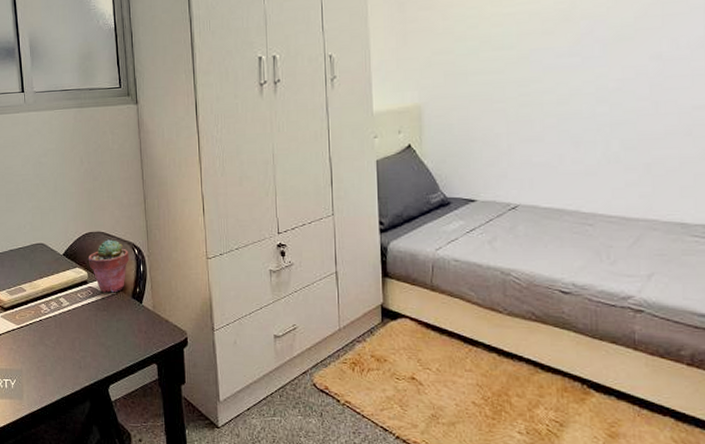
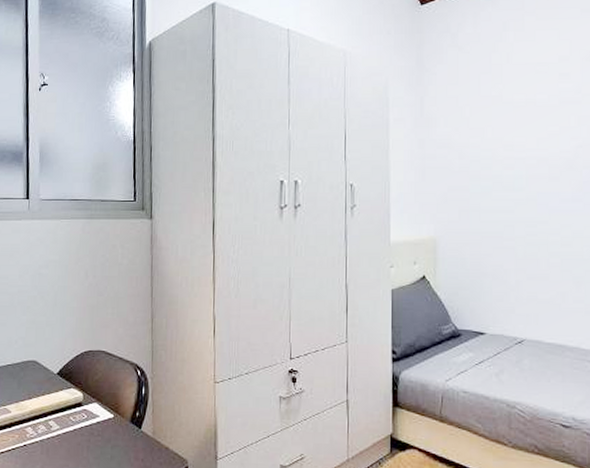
potted succulent: present [88,239,129,293] -> none [84,359,131,417]

